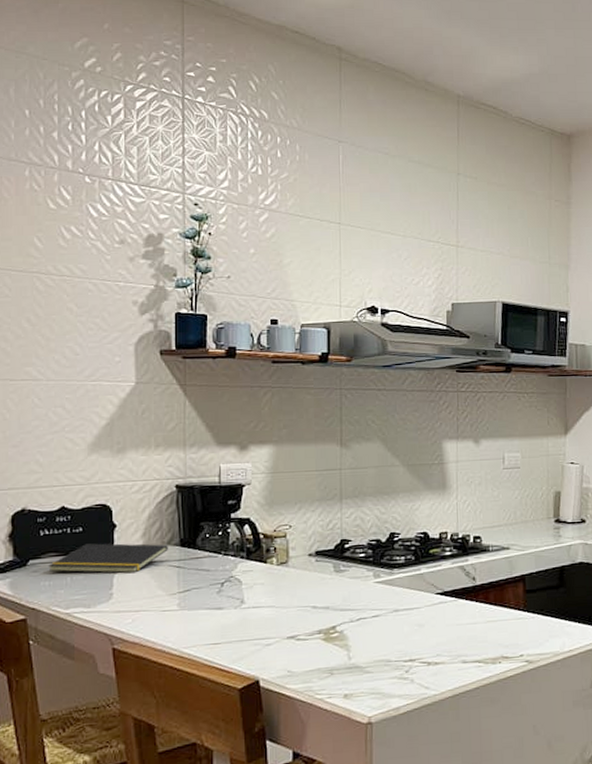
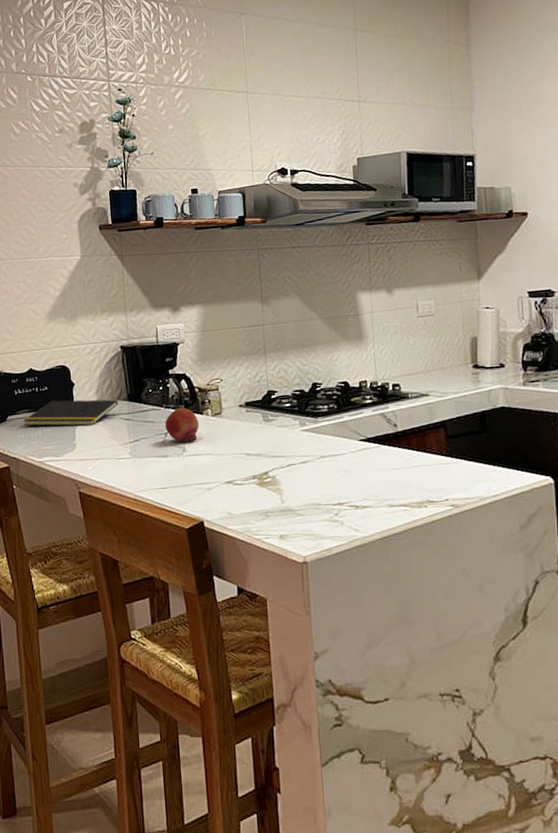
fruit: none [222,555,261,594] -> present [165,408,199,443]

